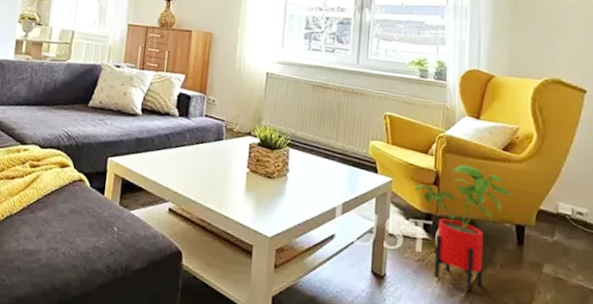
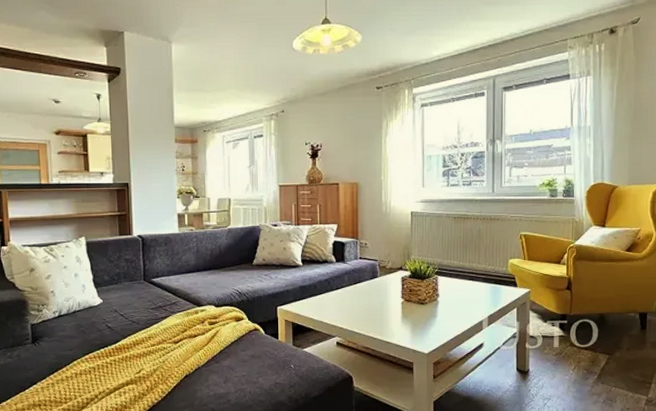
house plant: present [414,164,511,293] -> none [550,268,635,374]

